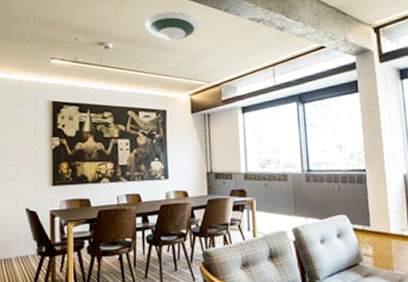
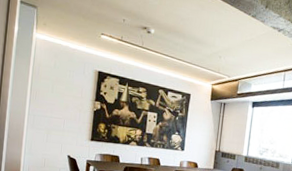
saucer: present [144,12,198,41] -> none [183,8,229,36]

